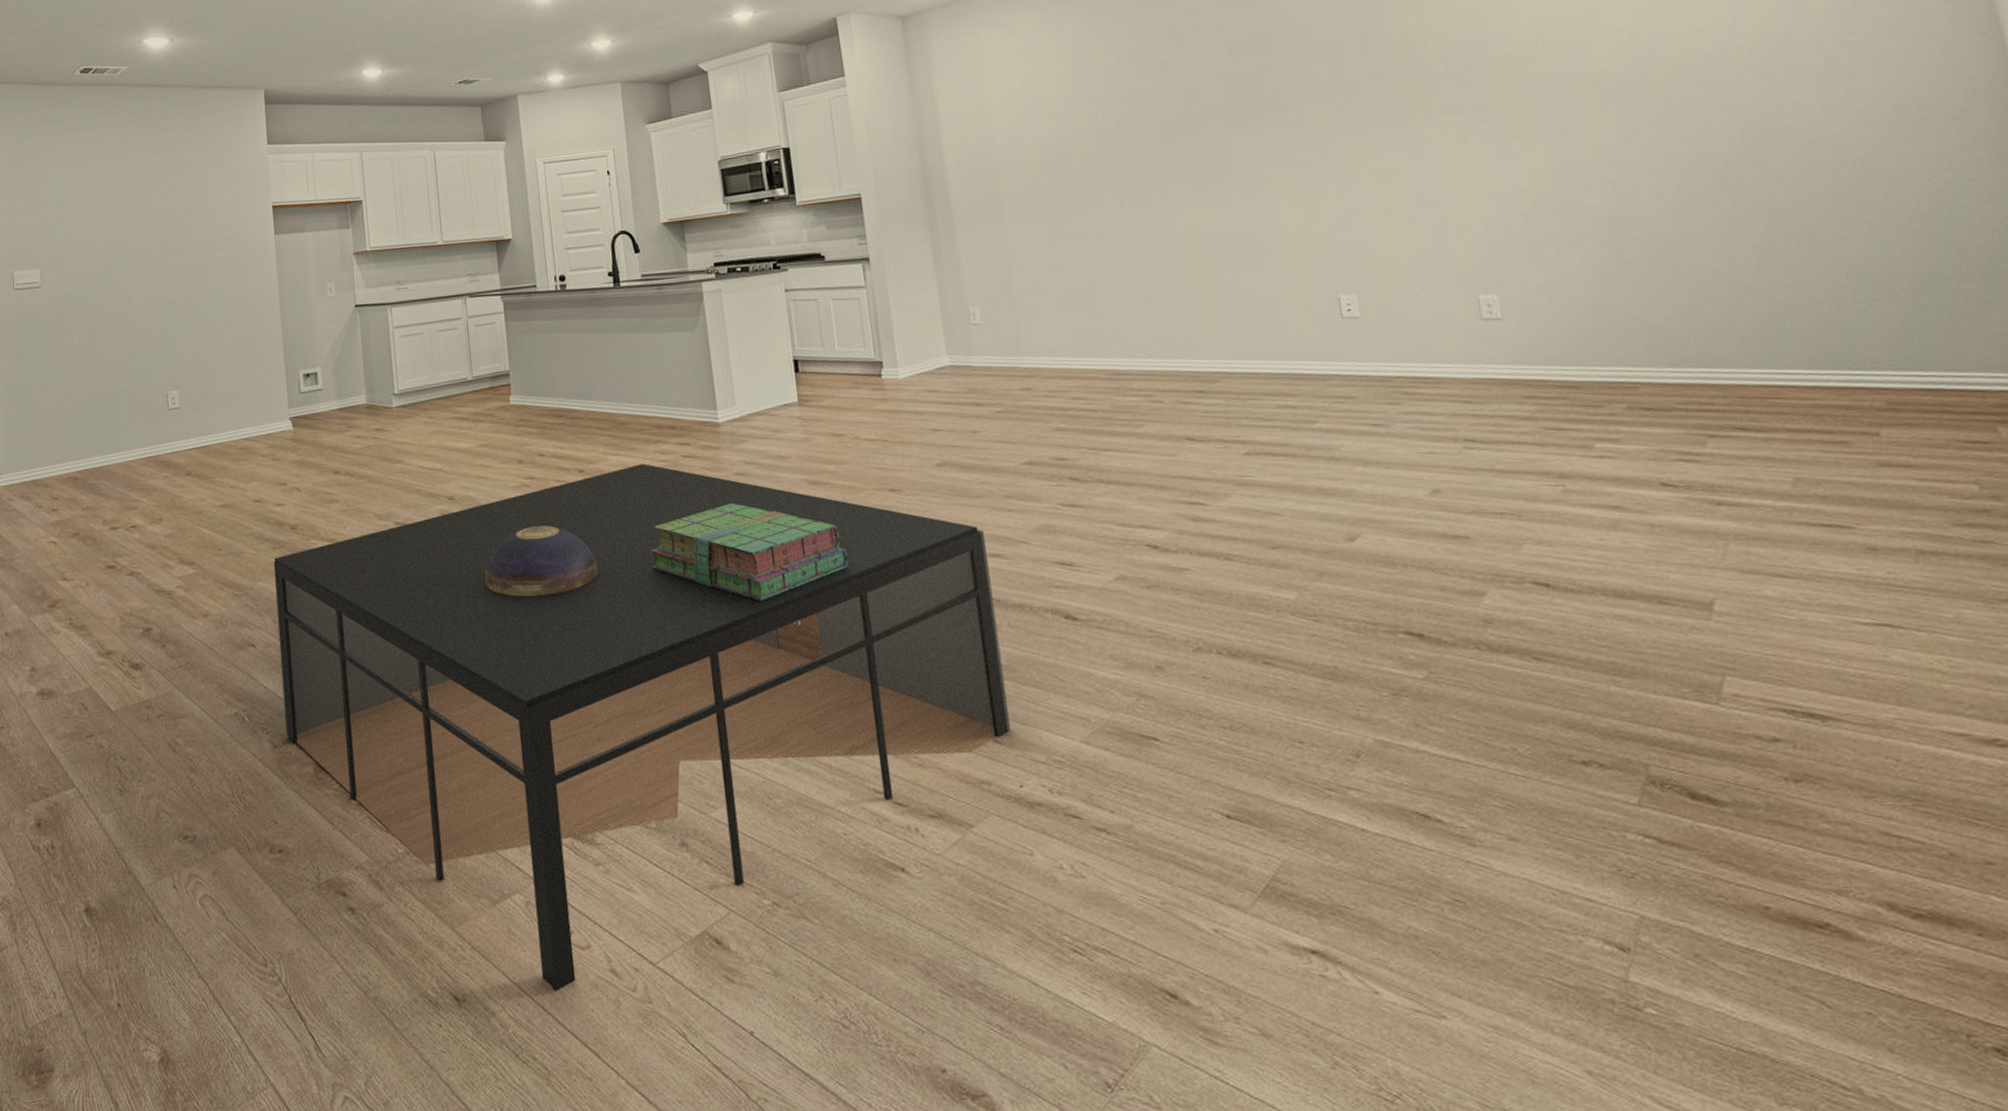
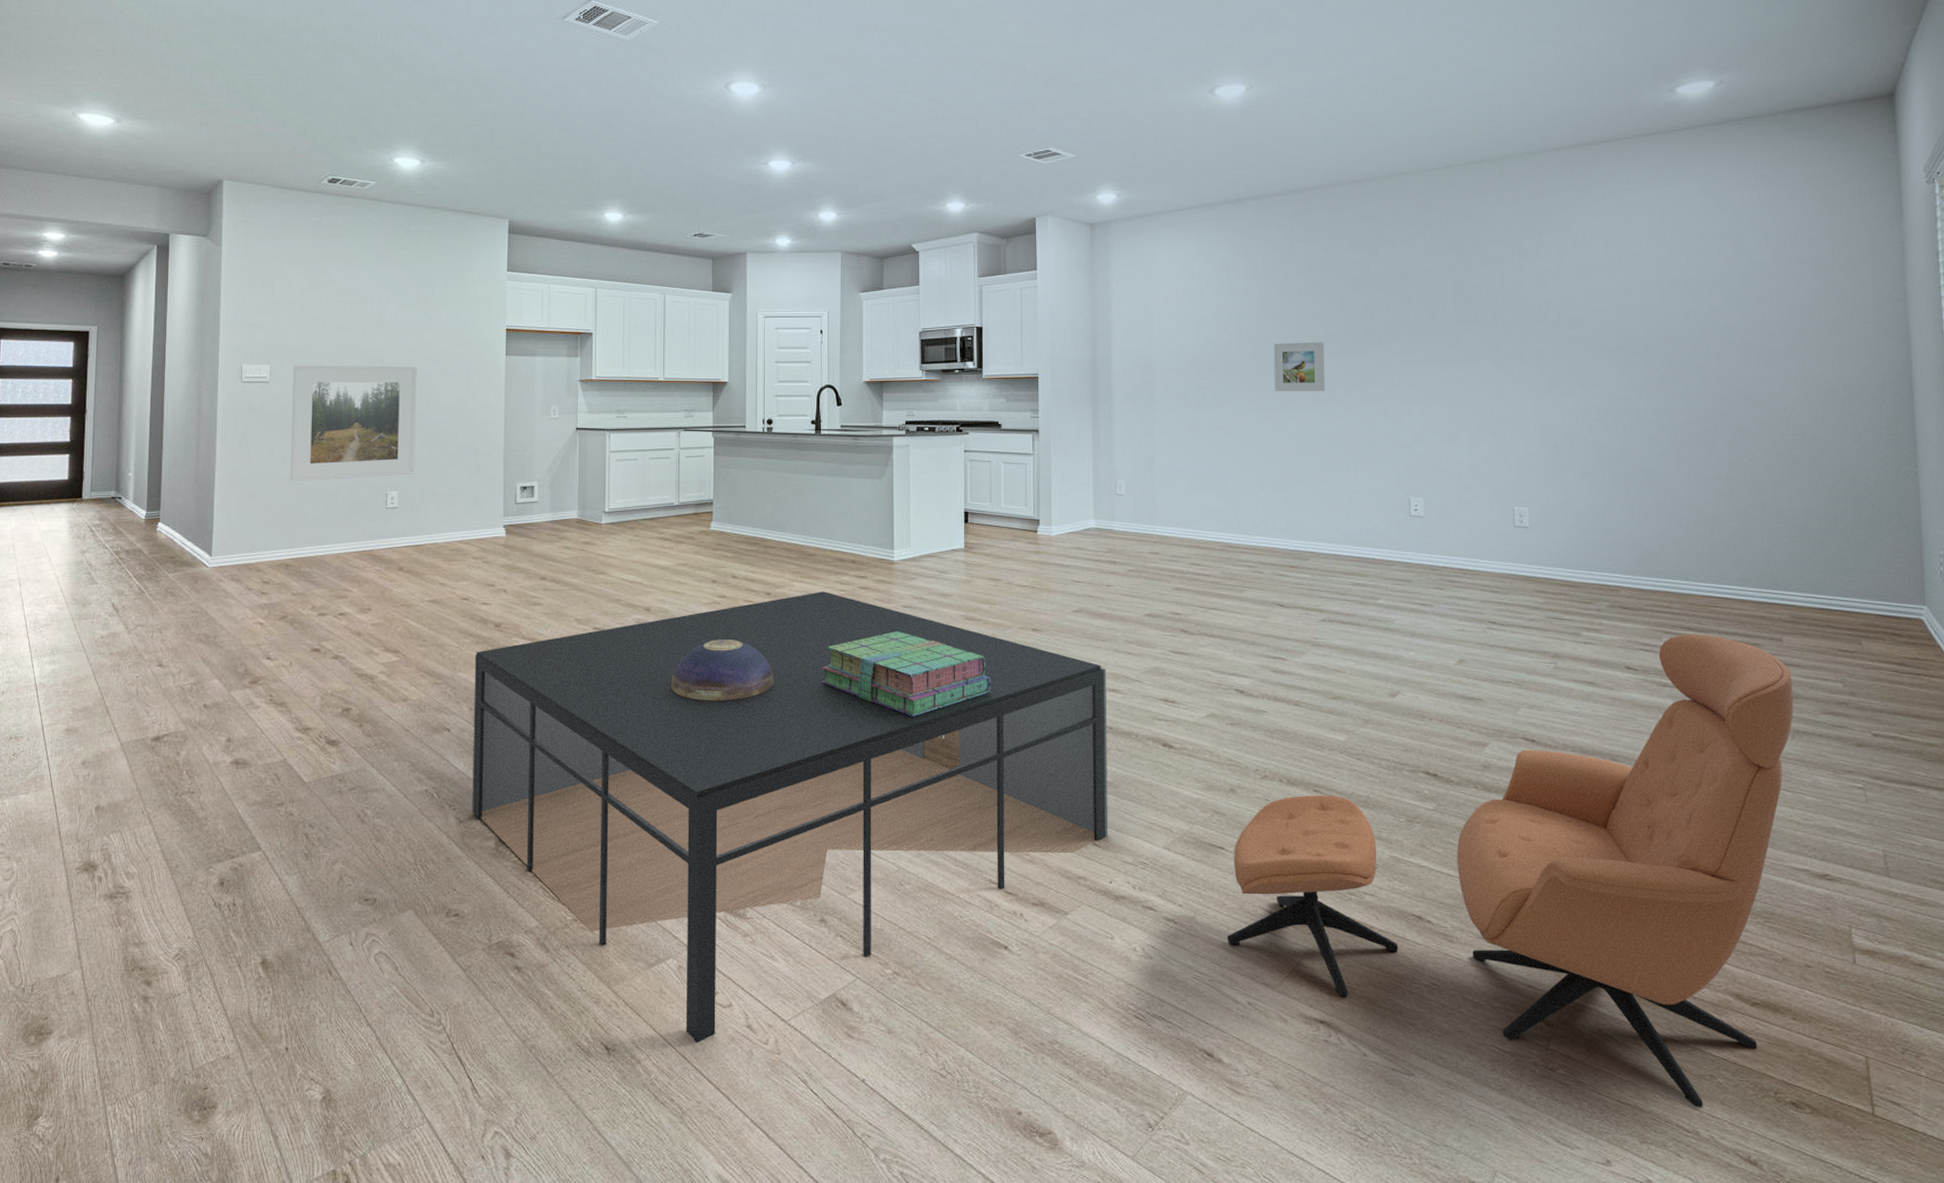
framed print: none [63,256,194,390] -> present [290,365,417,482]
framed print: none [1140,120,1213,185] -> present [1273,341,1326,392]
armchair: none [1170,434,1932,1056] -> present [1228,634,1794,1107]

